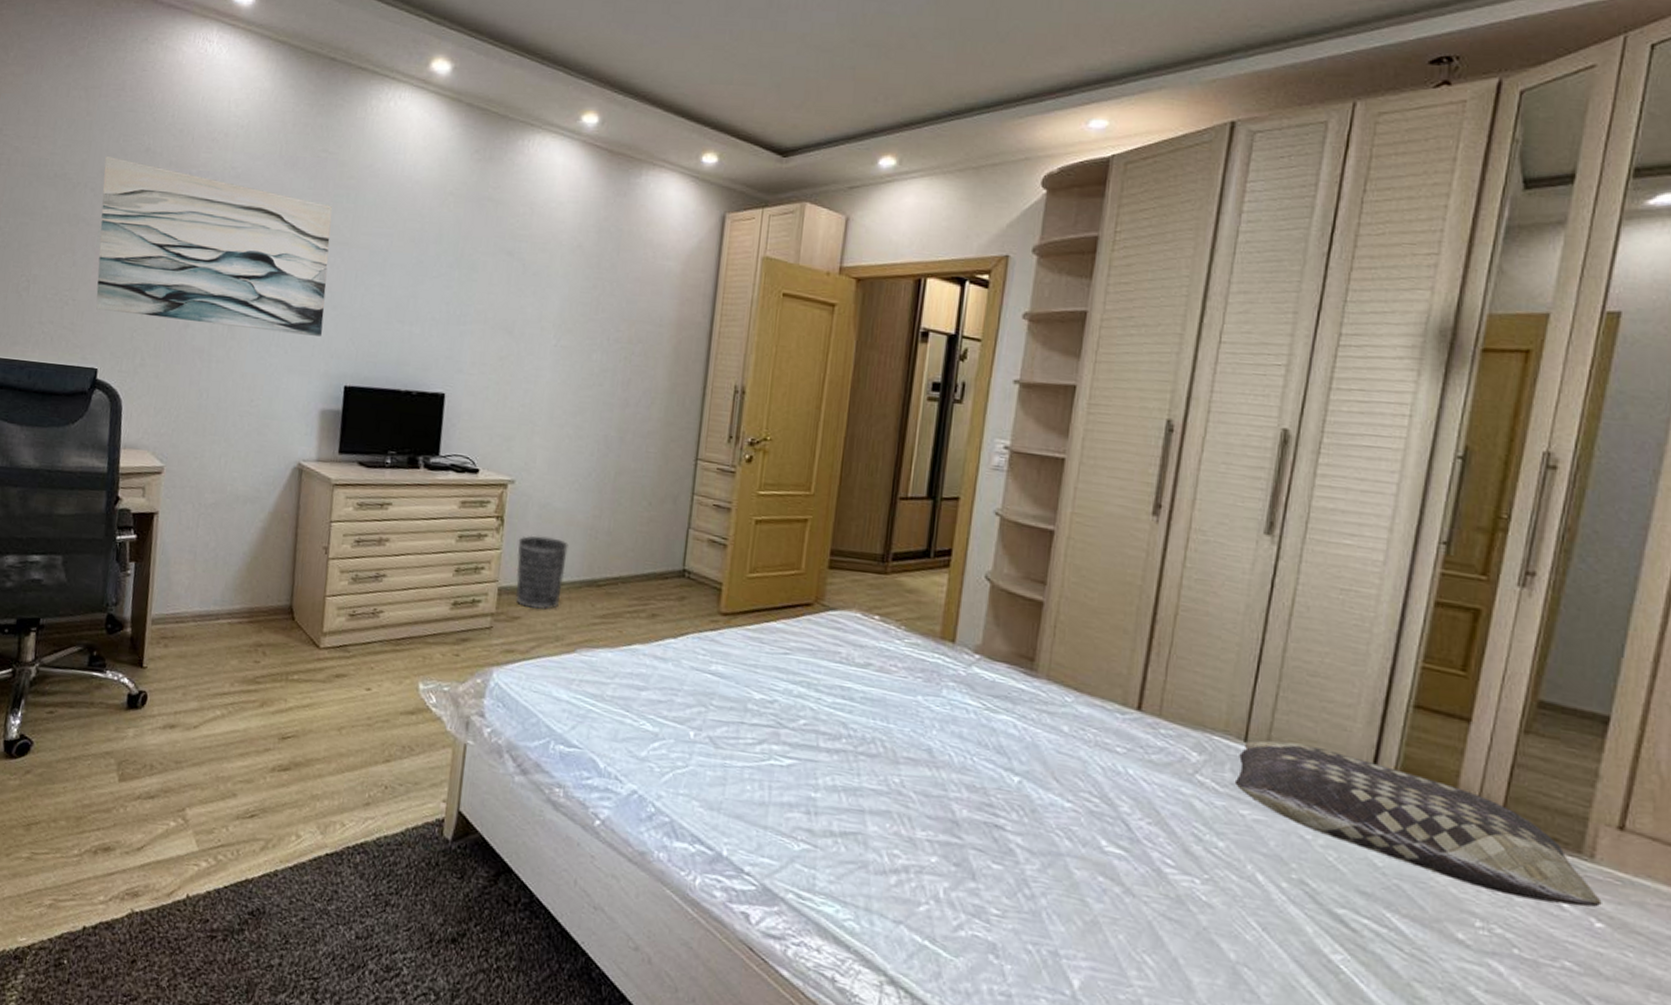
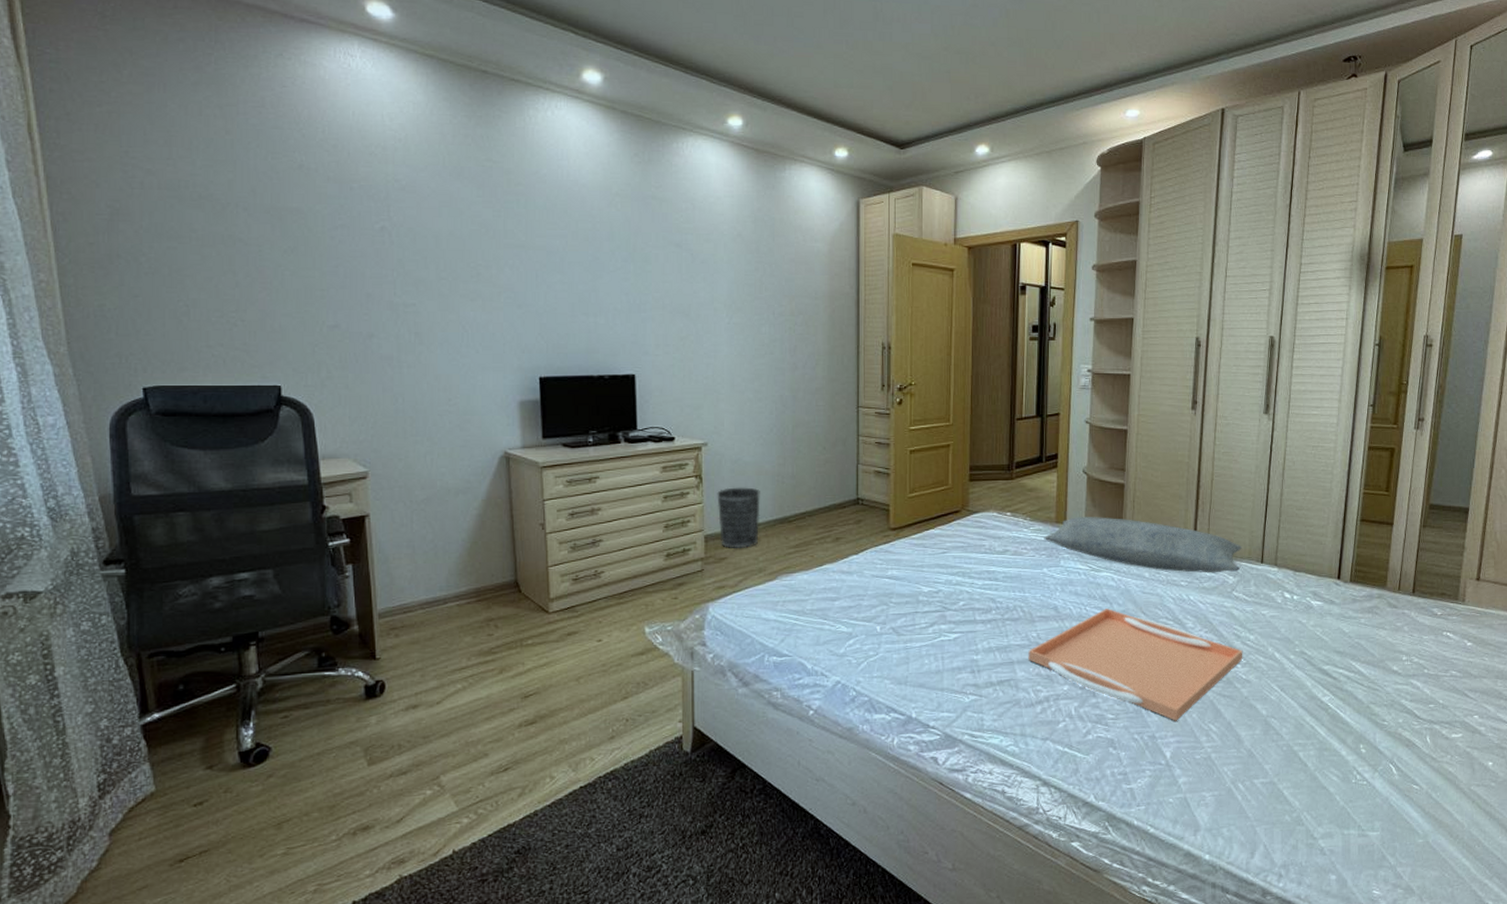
wall art: present [95,155,332,336] -> none [253,174,510,334]
serving tray: none [885,764,1205,939] -> present [1028,609,1243,721]
pillow: none [922,635,1215,747] -> present [1044,517,1242,573]
cushion: present [1234,740,1602,908] -> none [1257,558,1470,636]

